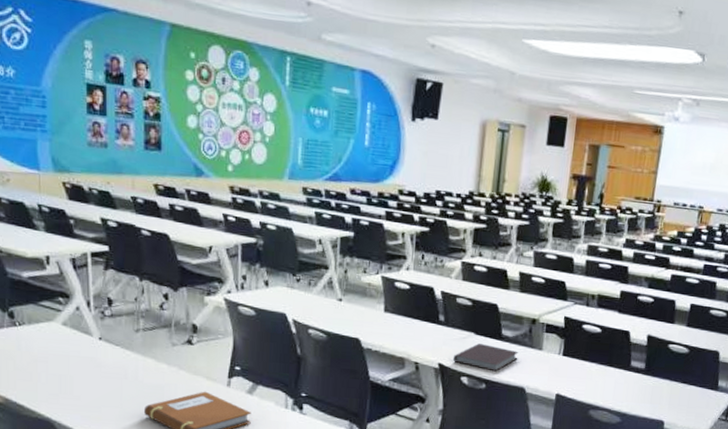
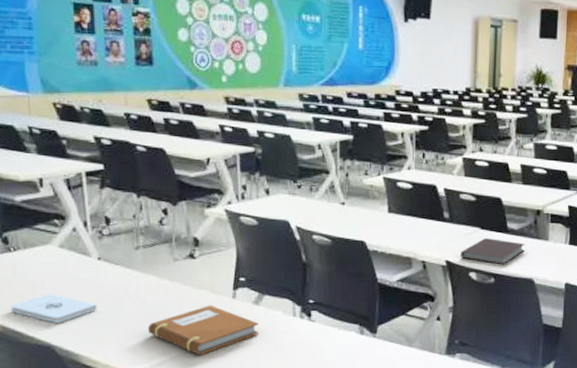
notepad: none [13,369,96,399] -> present [10,294,97,323]

